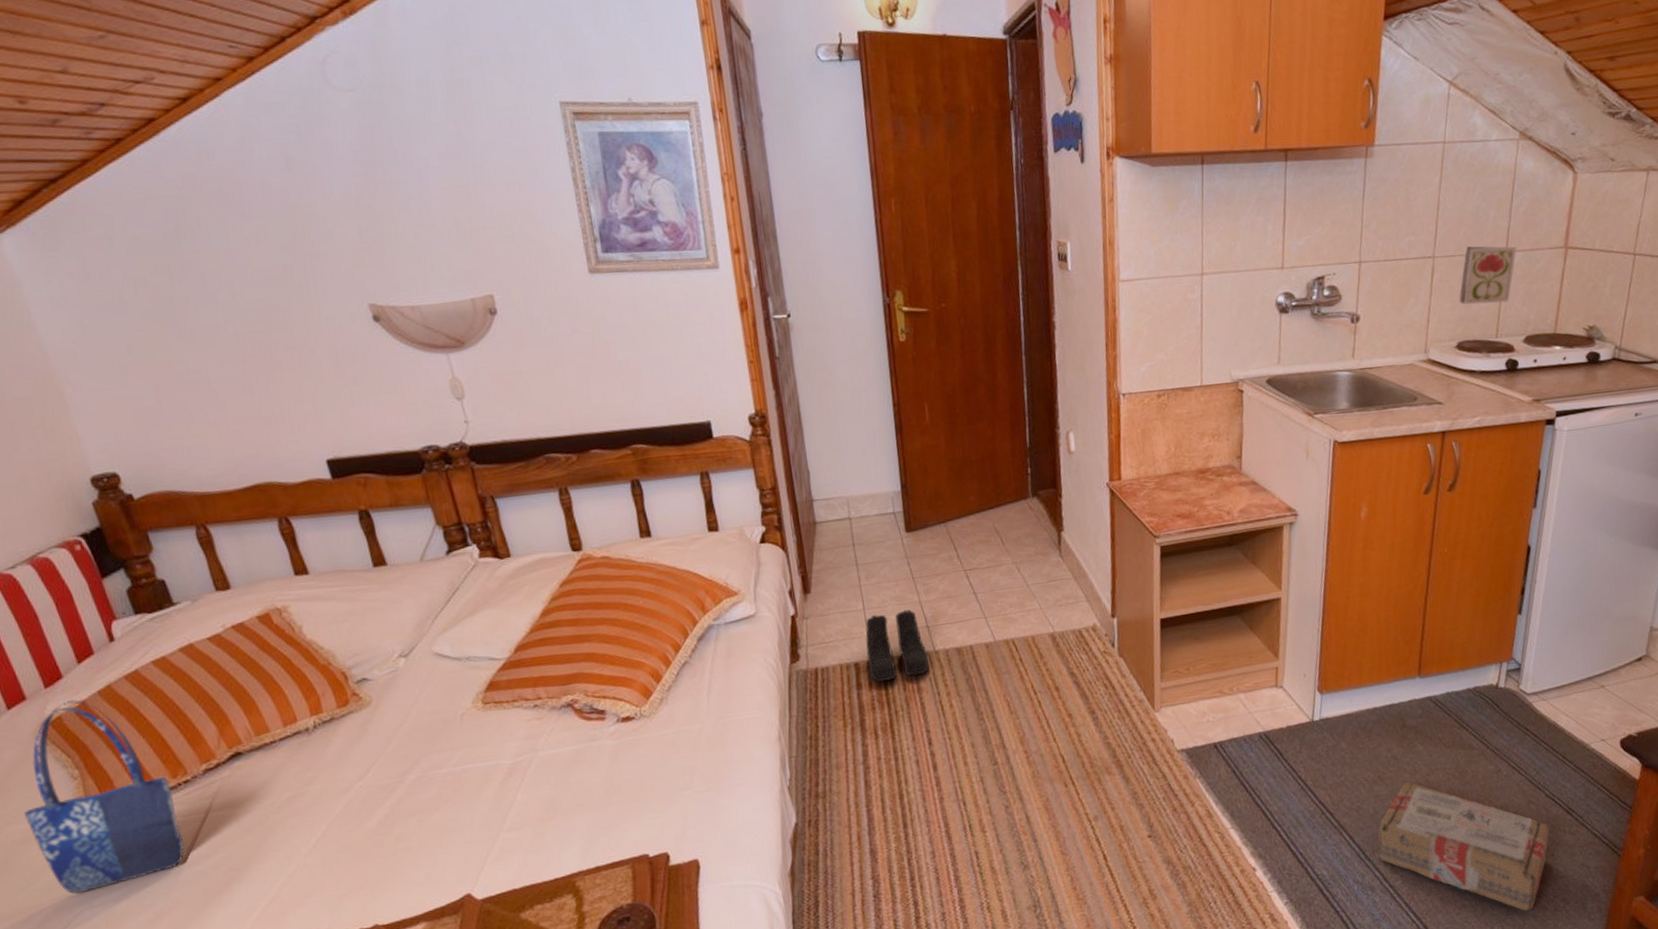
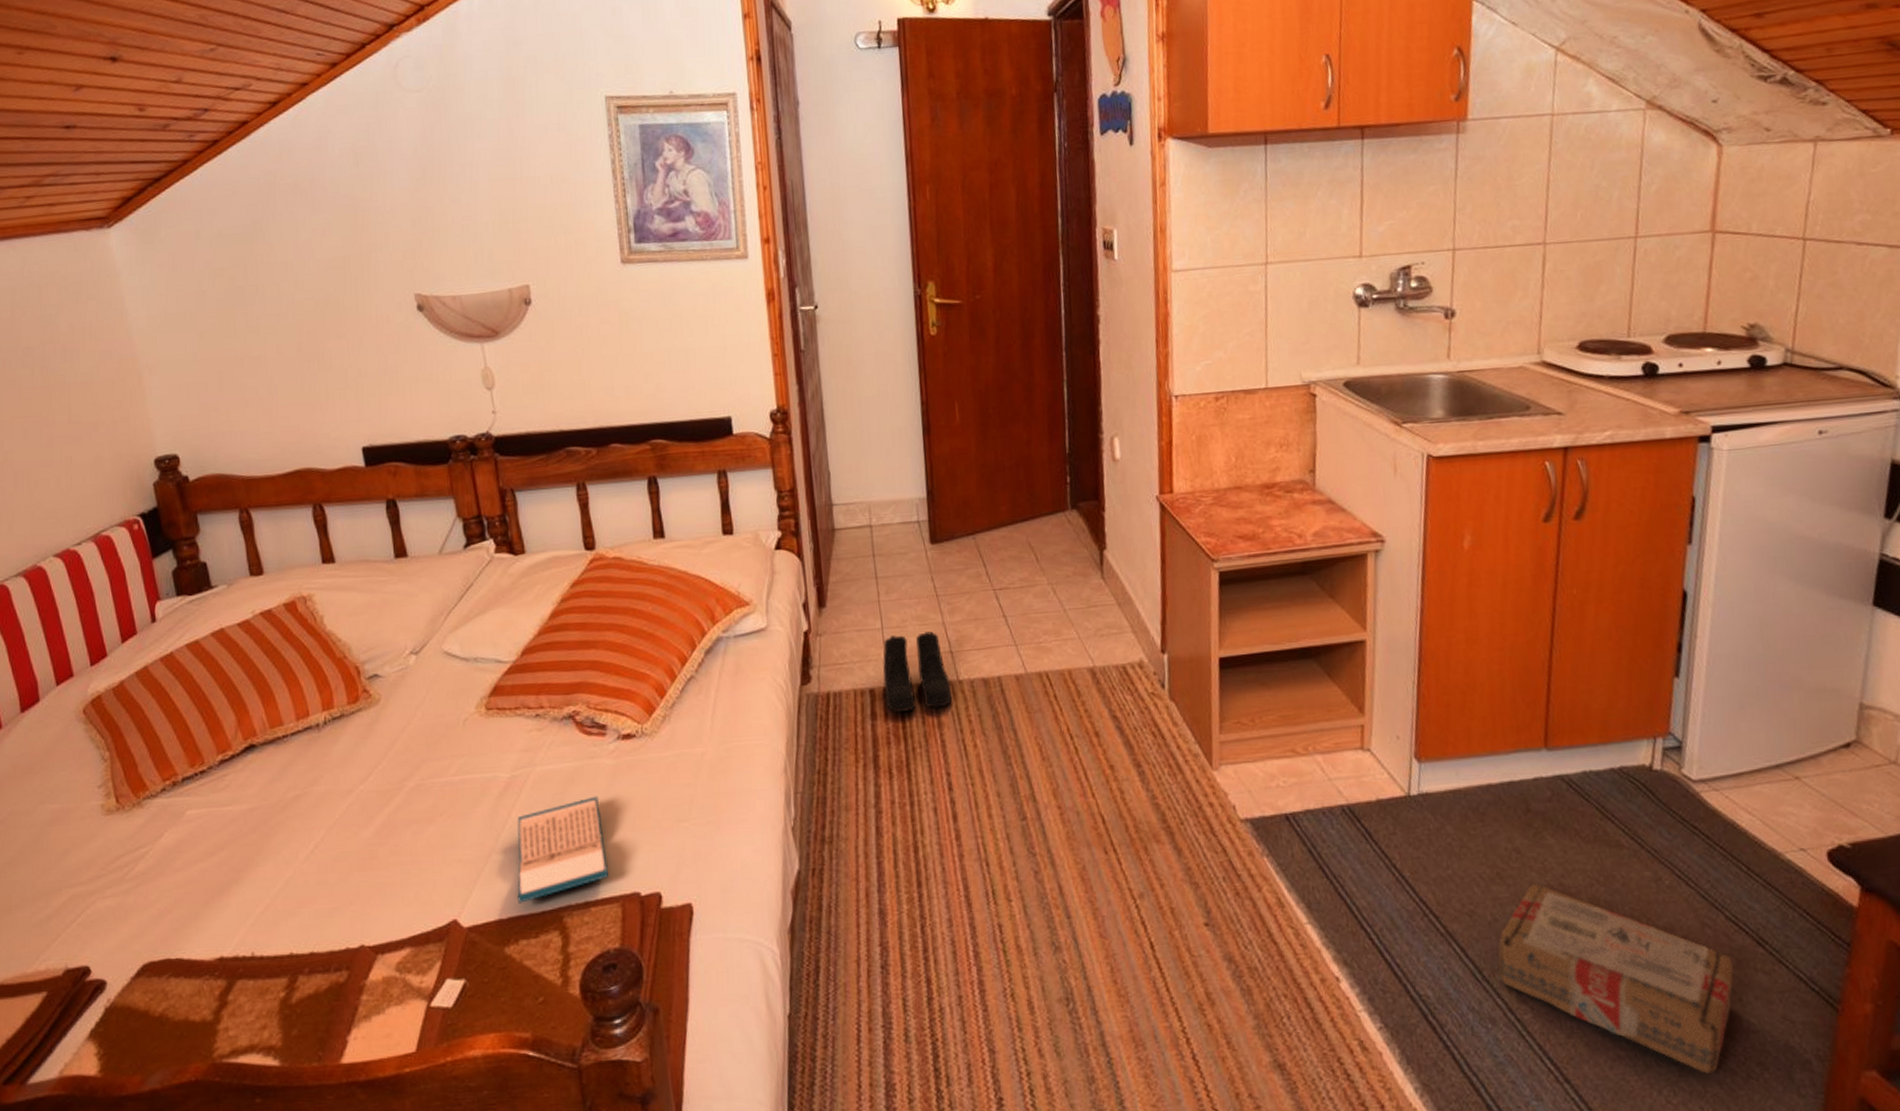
shopping bag: present [24,699,185,895] -> none [57,679,193,883]
hardback book: none [523,774,618,874] -> present [517,796,609,903]
decorative tile: present [1459,246,1517,305] -> none [1578,230,1650,298]

